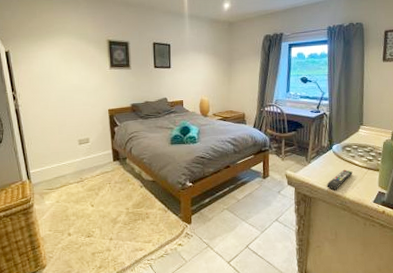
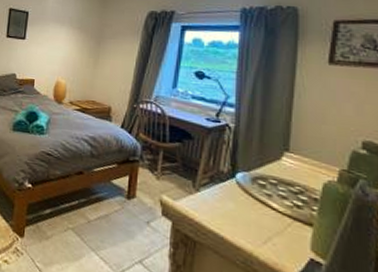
remote control: present [327,169,353,191] -> none [222,211,267,240]

